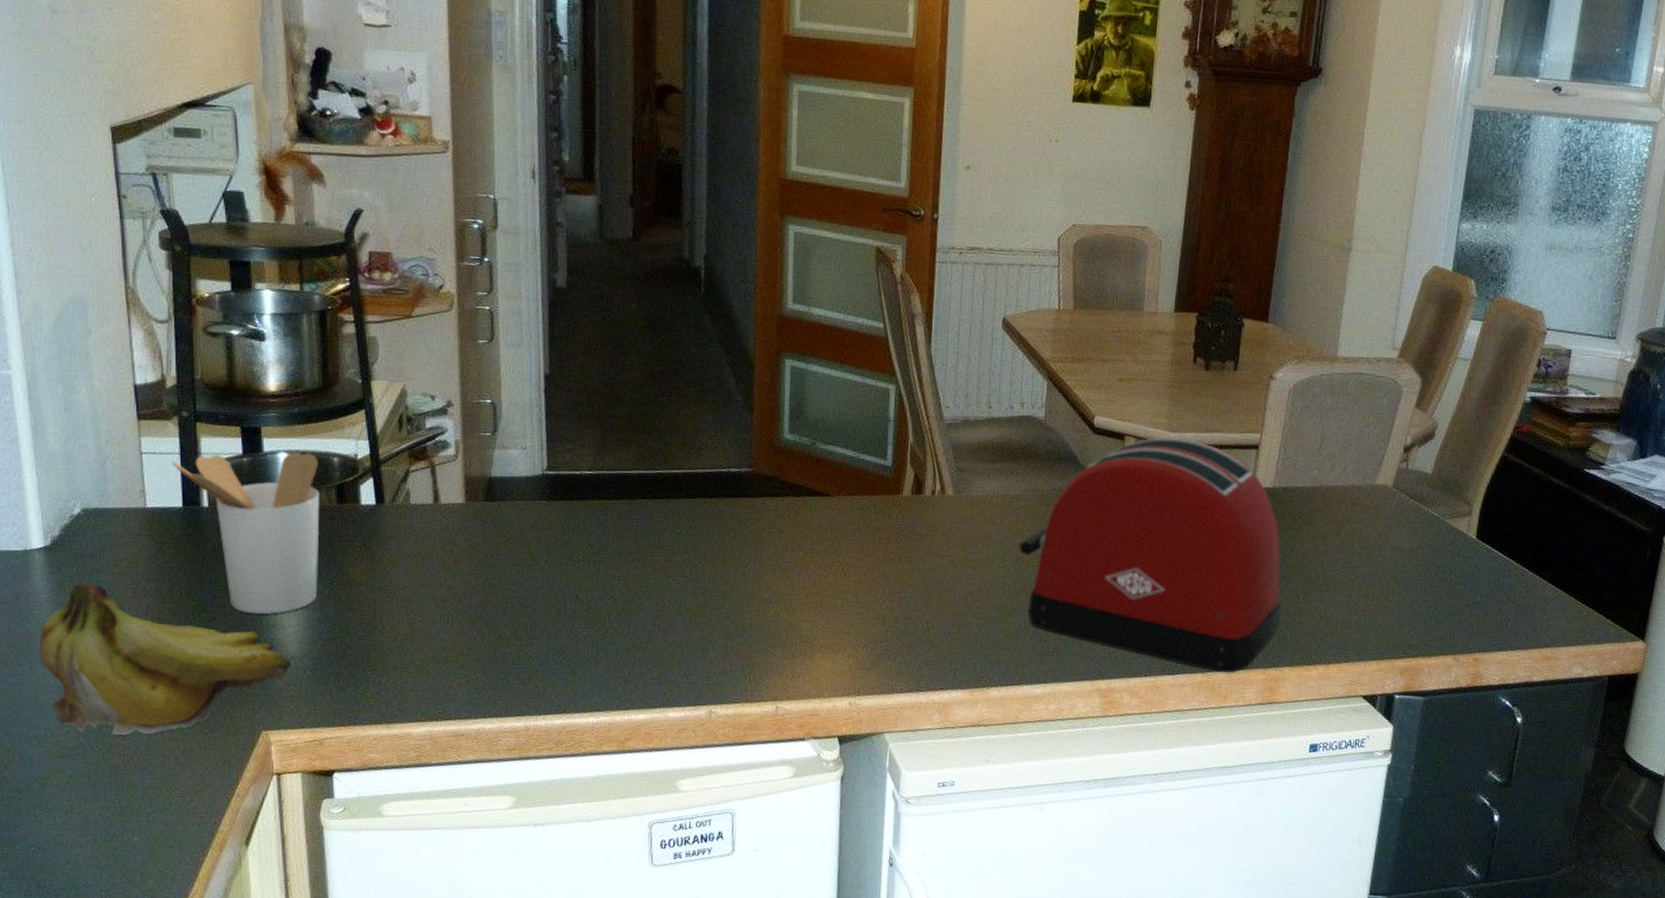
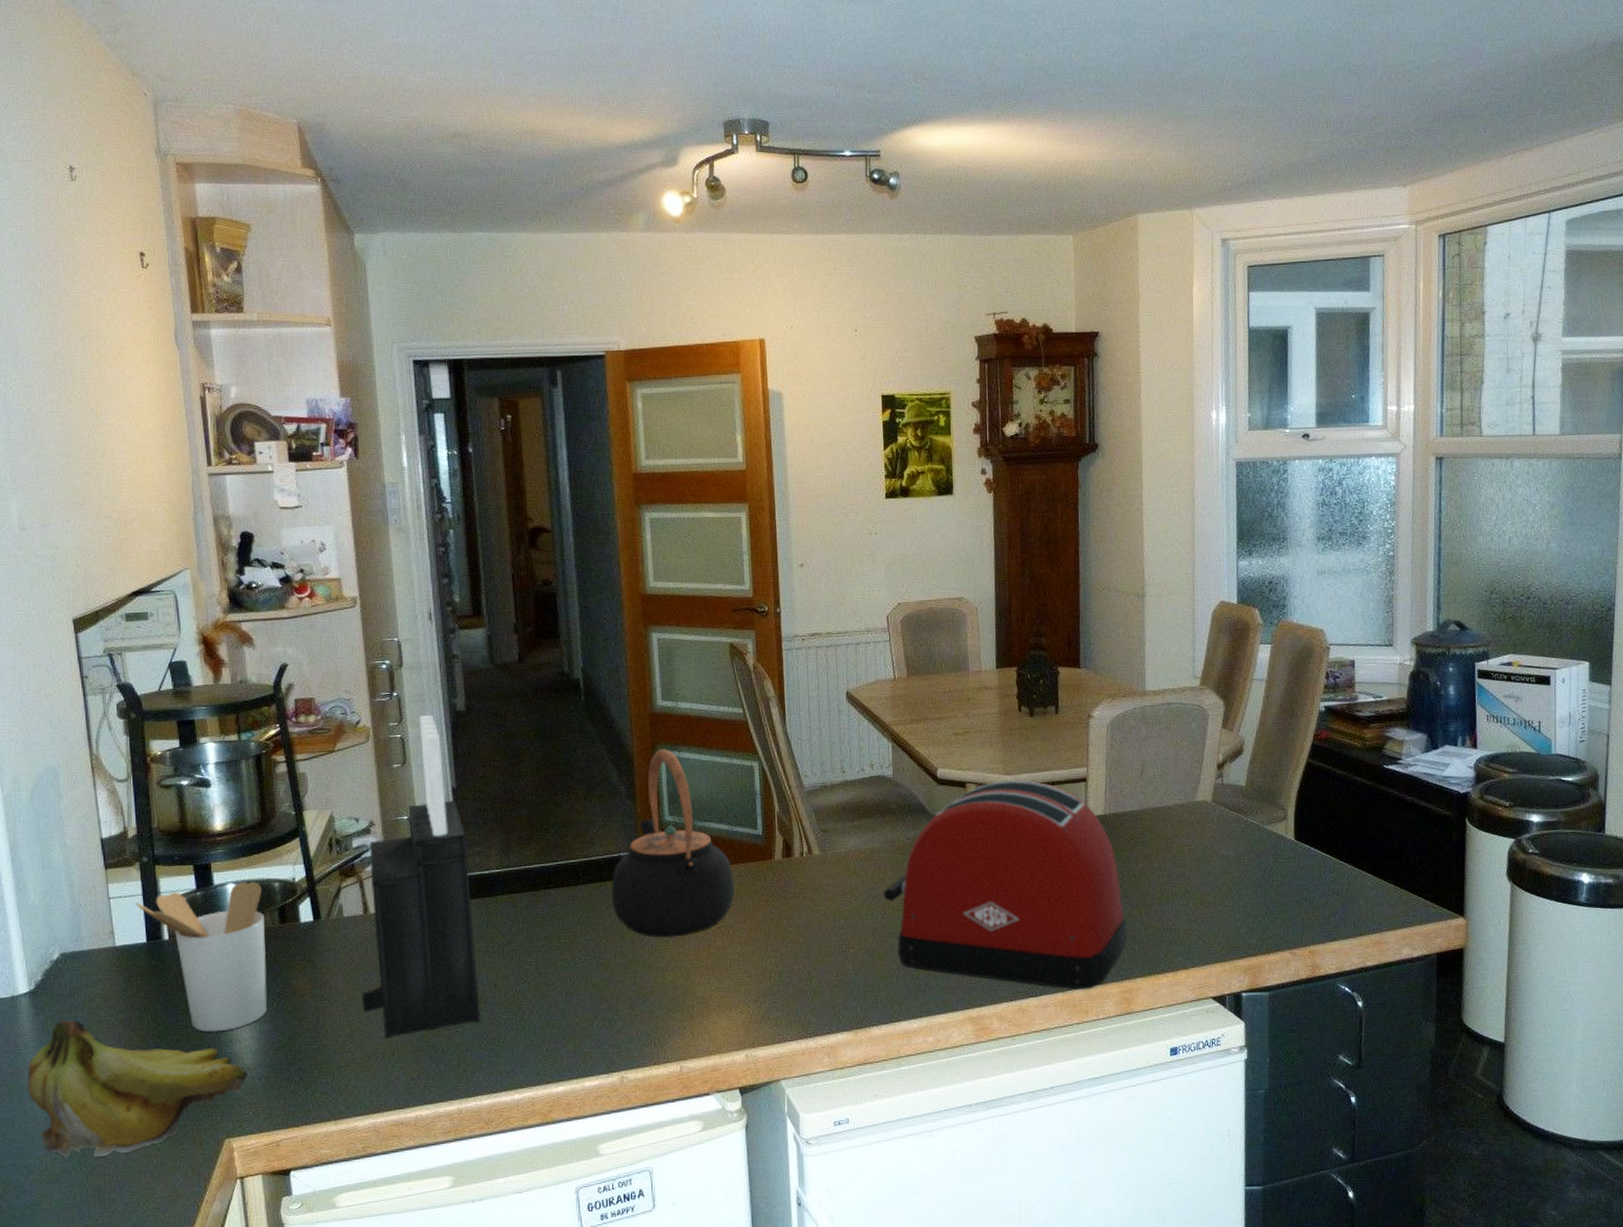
knife block: none [426,287,558,642] -> present [362,714,480,1038]
teapot: none [715,358,855,567] -> present [611,749,735,938]

